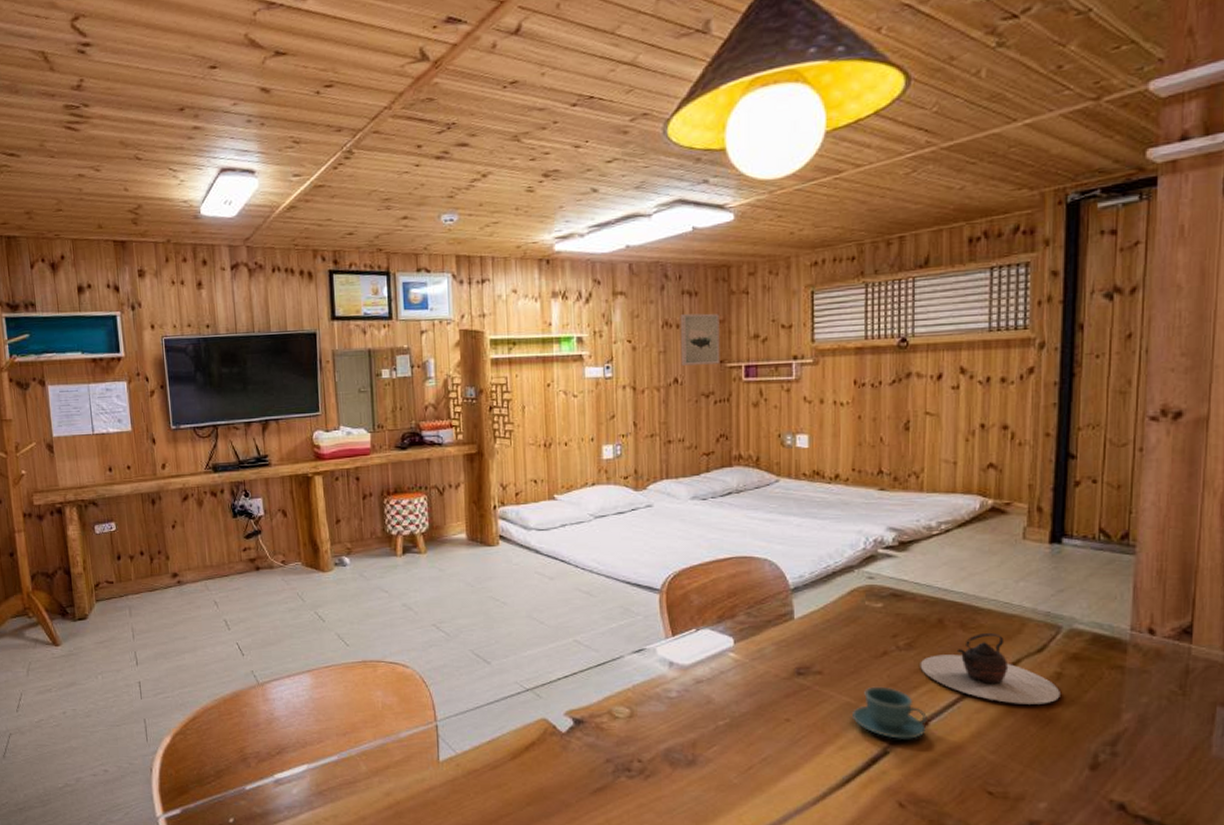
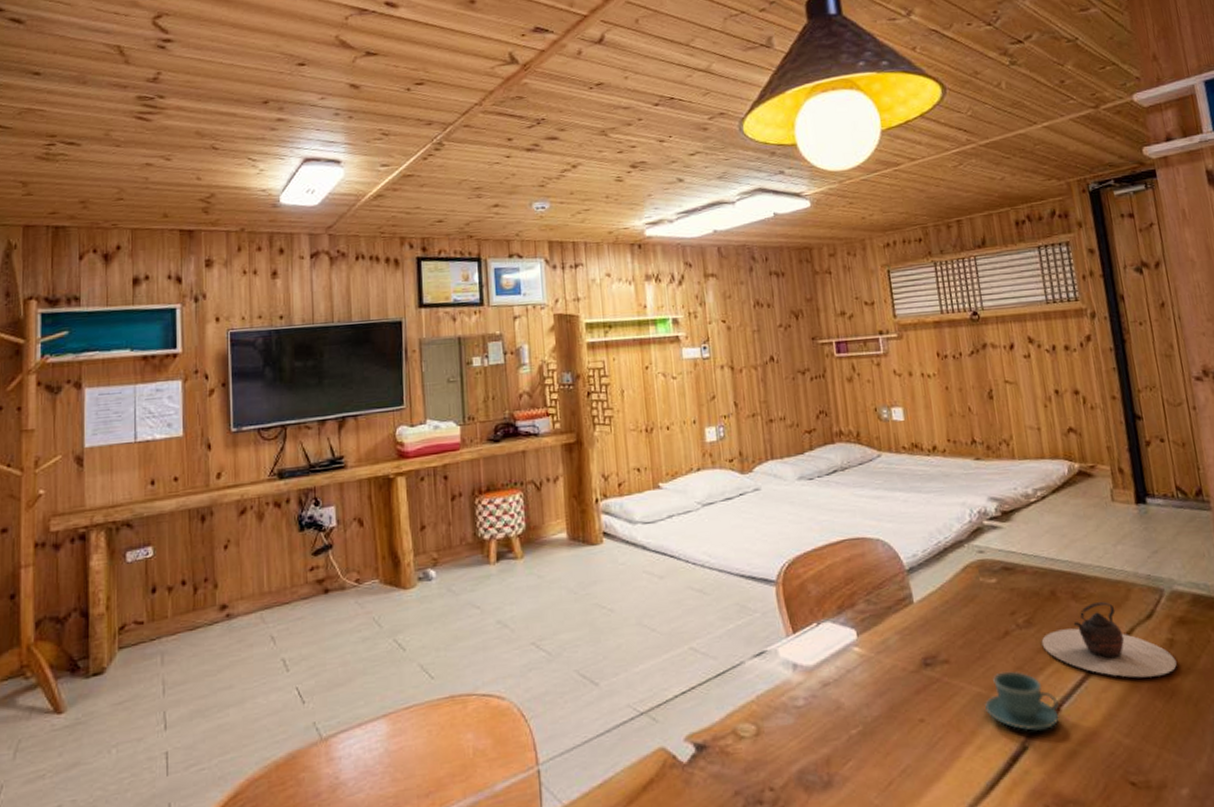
wall art: present [680,313,720,366] -> none [769,292,812,344]

